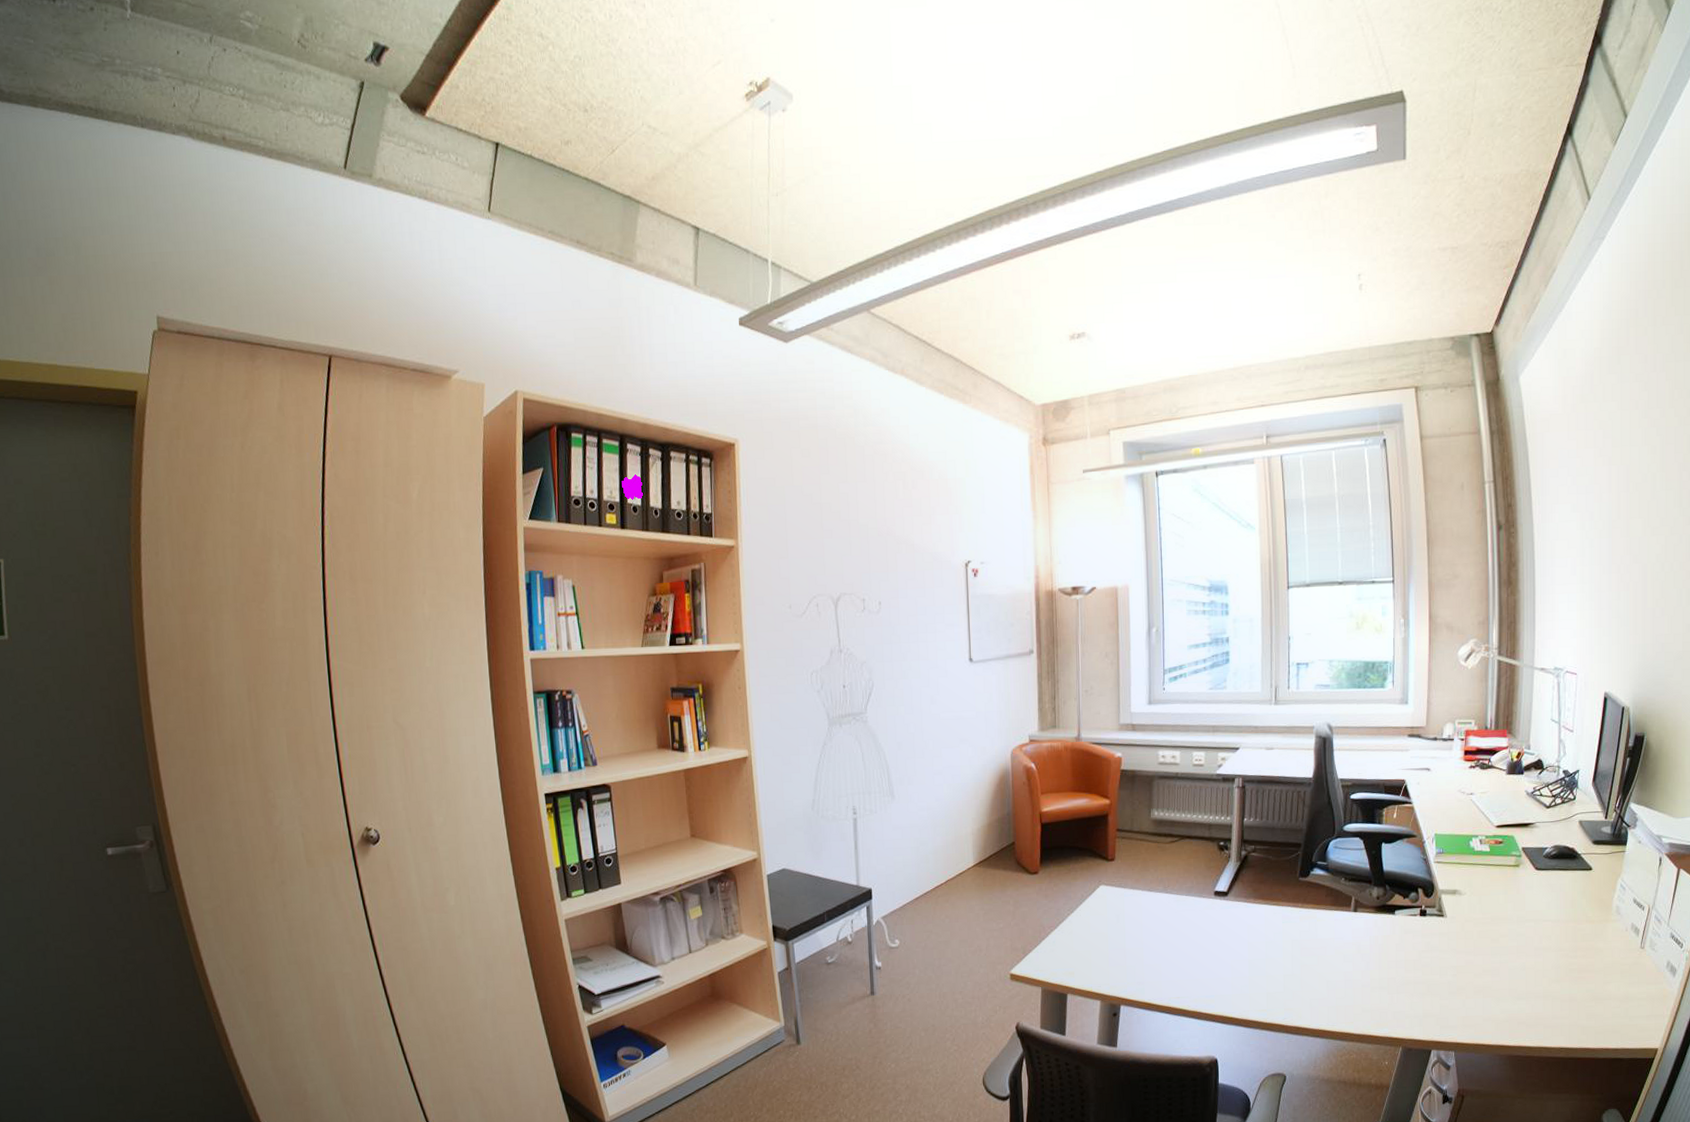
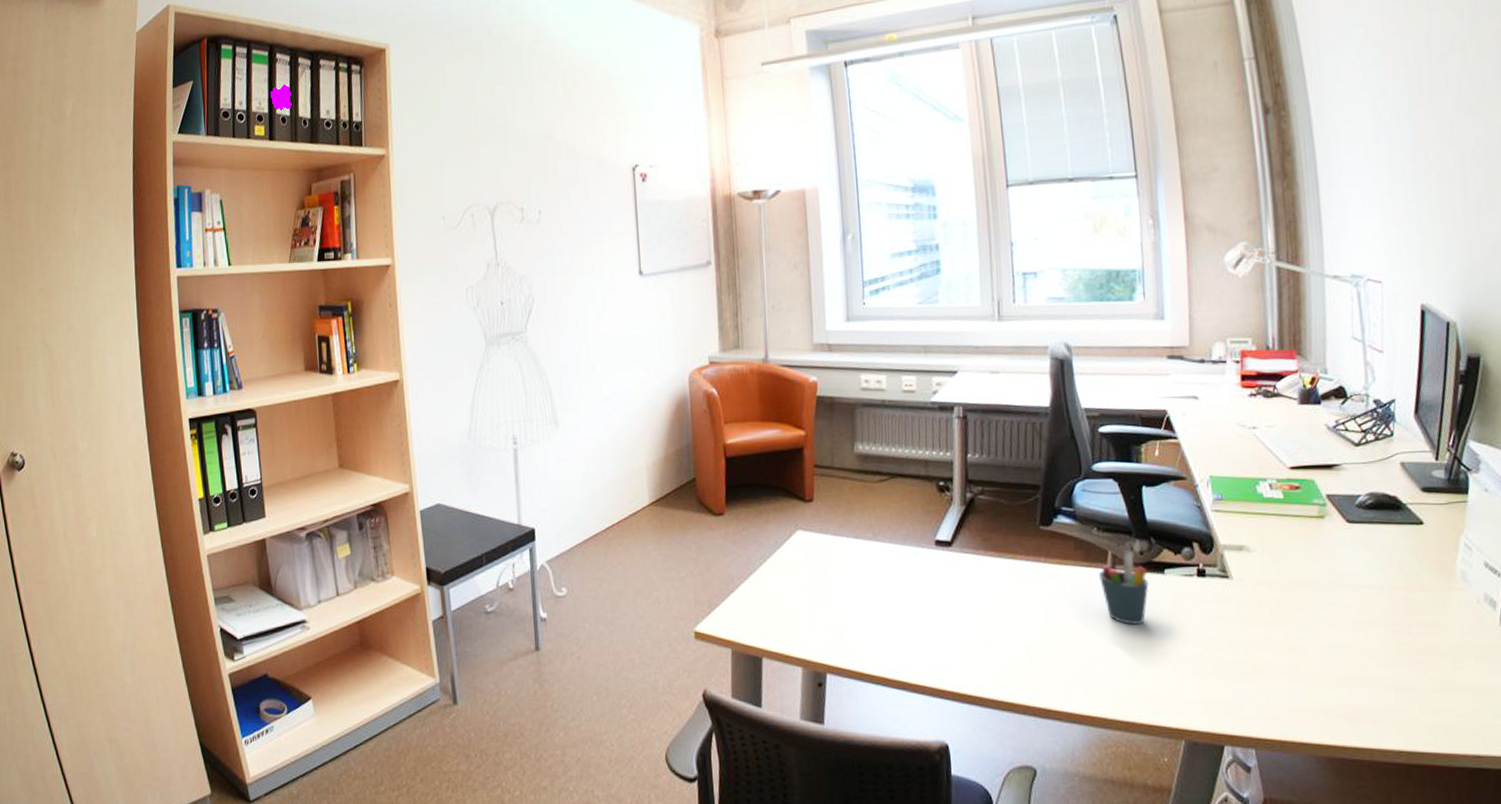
pen holder: none [1344,896,1382,956] -> present [1099,551,1149,625]

